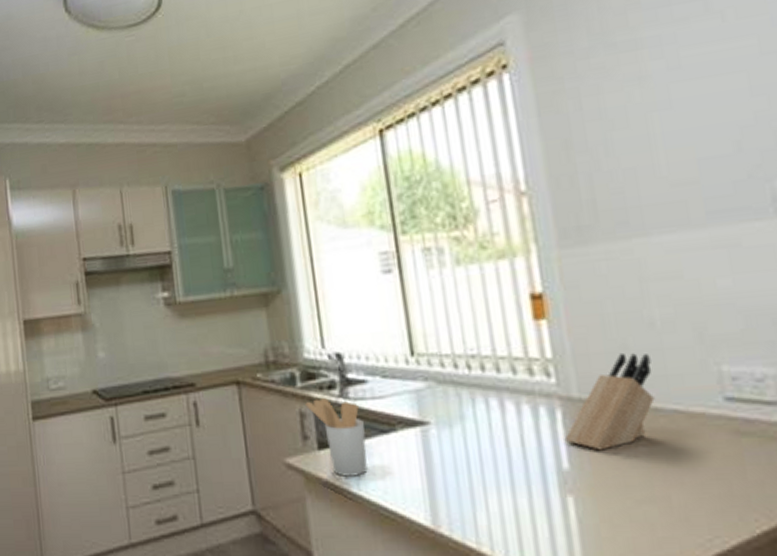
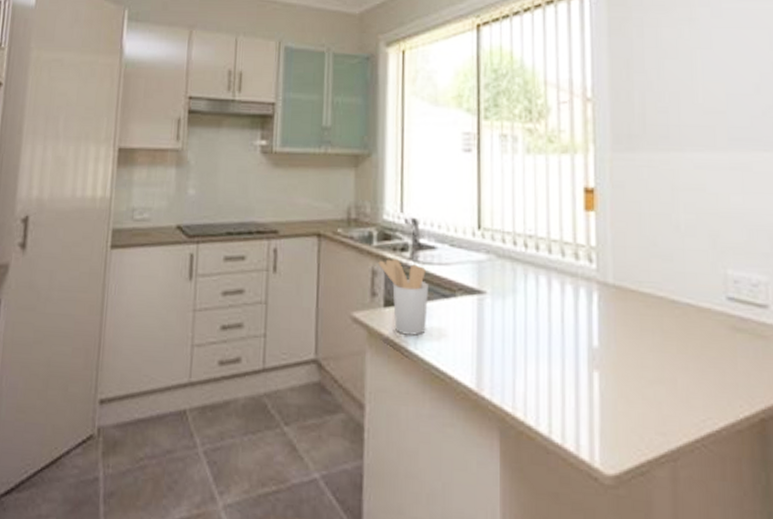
knife block: present [564,352,655,451] -> none [597,248,674,333]

